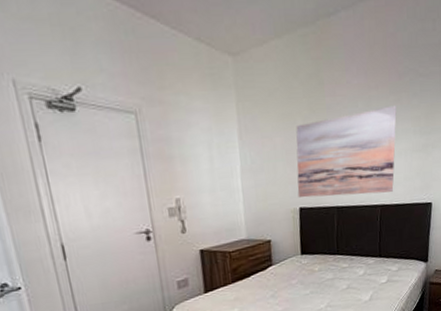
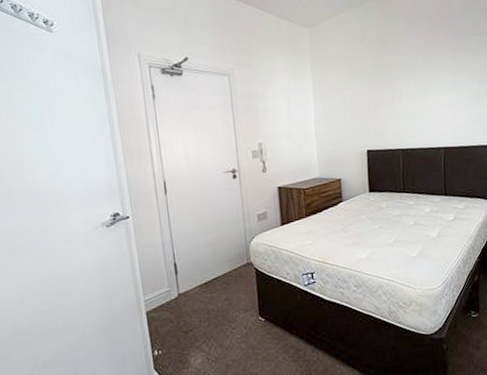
wall art: present [296,105,397,198] -> none [362,60,456,141]

